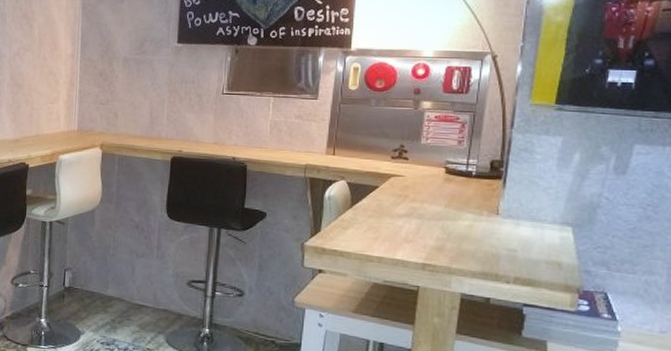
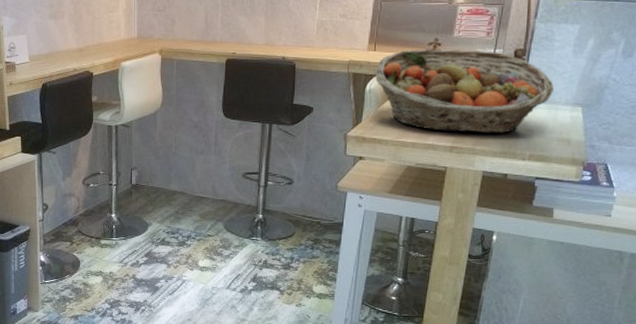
fruit basket: none [334,156,539,252] -> present [374,49,555,133]

